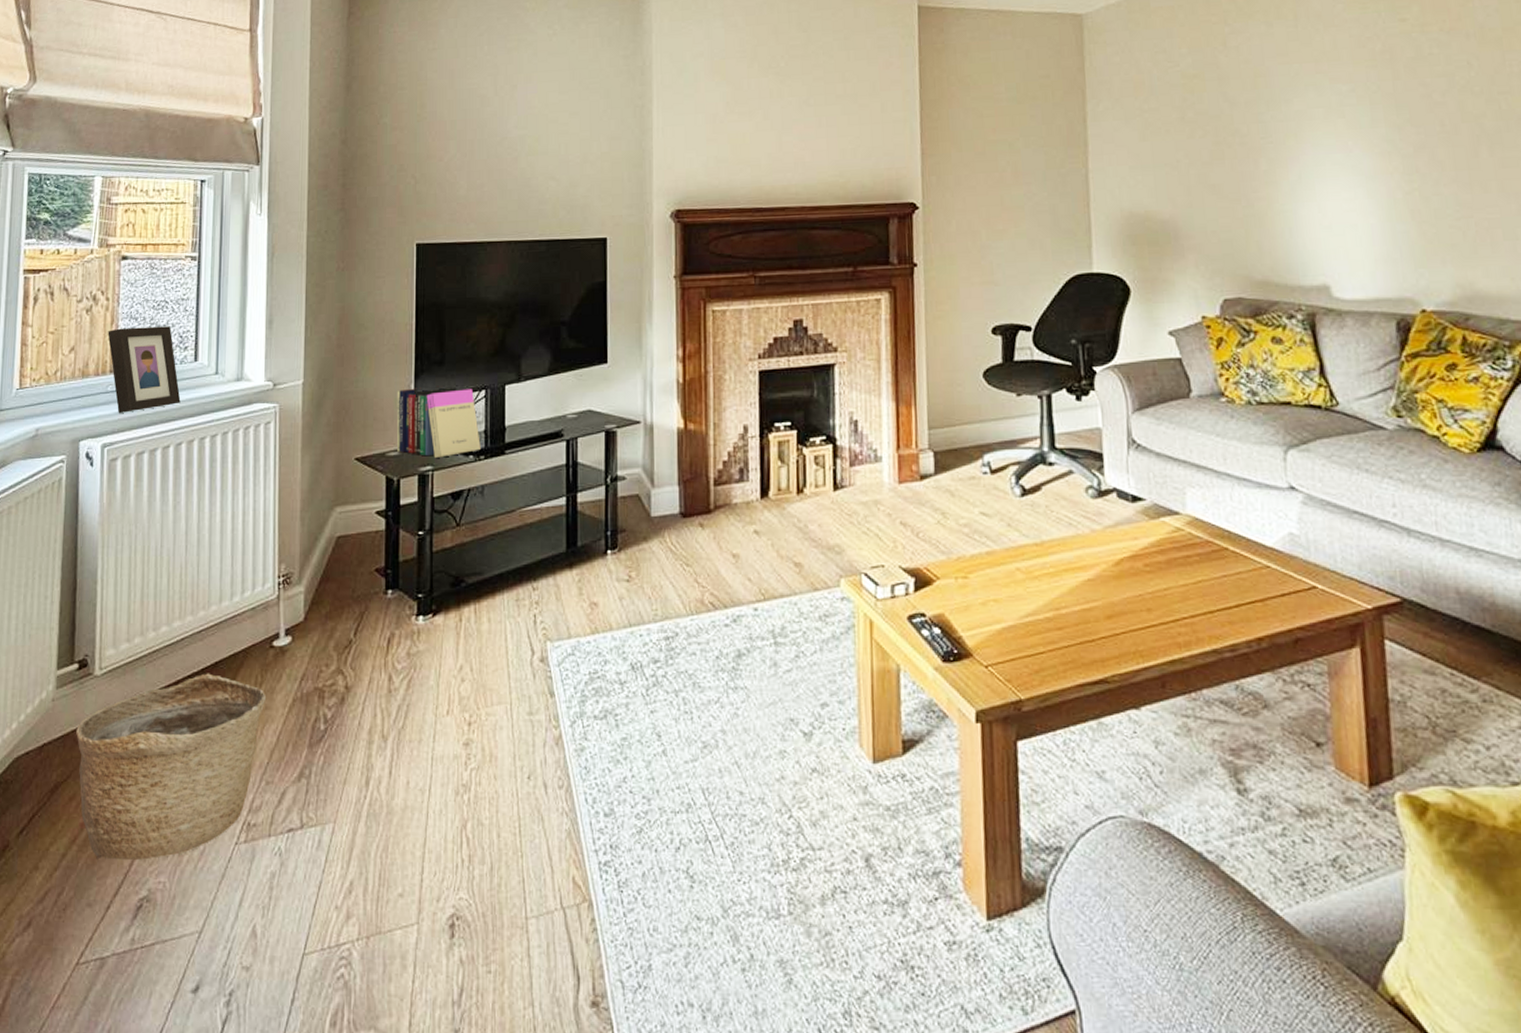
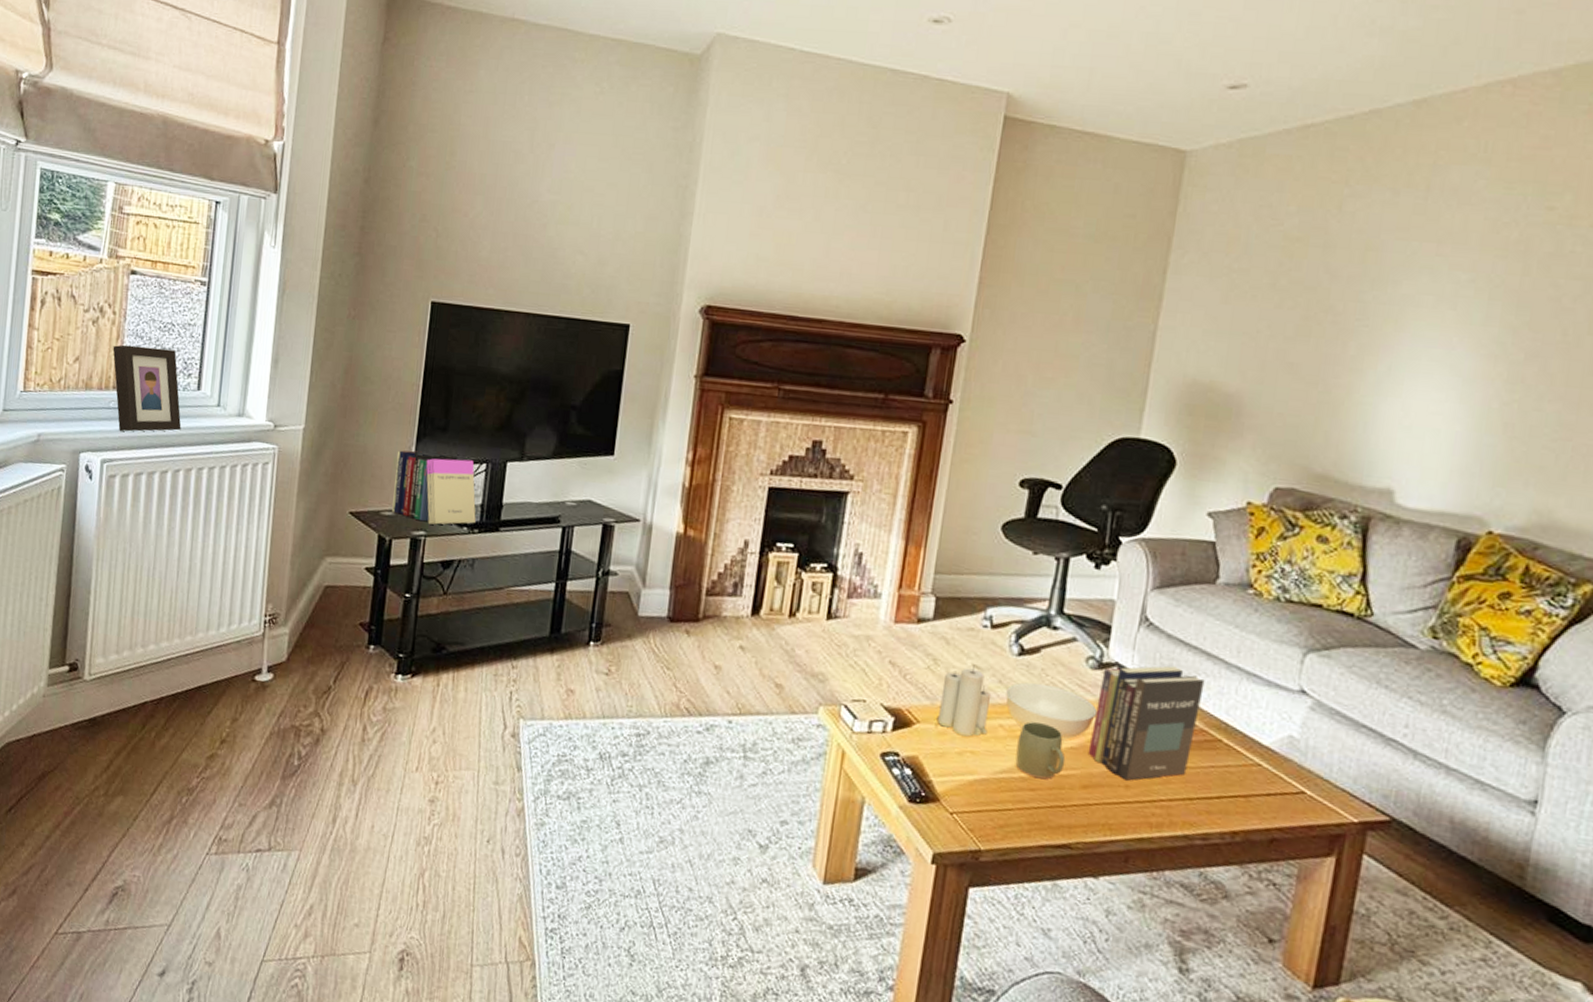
basket: present [76,673,267,861] -> none [64,694,246,855]
candle: none [955,513,1006,586] -> present [937,666,992,737]
bowl: none [1016,520,1107,576] -> present [1005,682,1098,742]
mug: none [1036,559,1086,616] -> present [1015,721,1066,780]
books: none [1103,483,1202,604] -> present [1087,665,1205,781]

